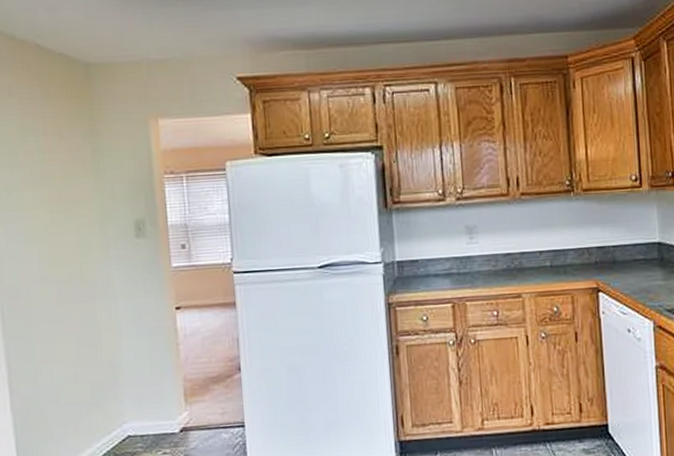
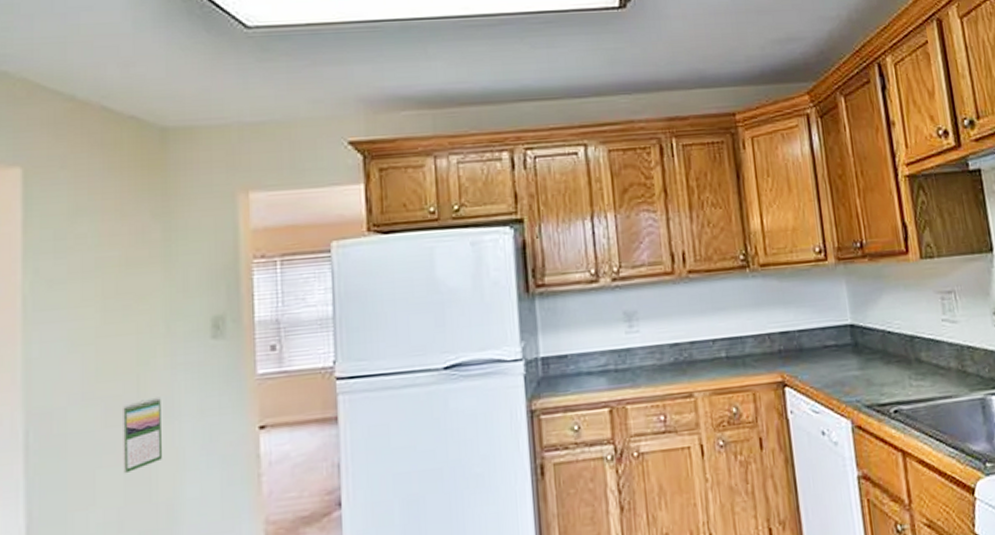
calendar: none [71,282,103,339] -> present [123,397,162,474]

